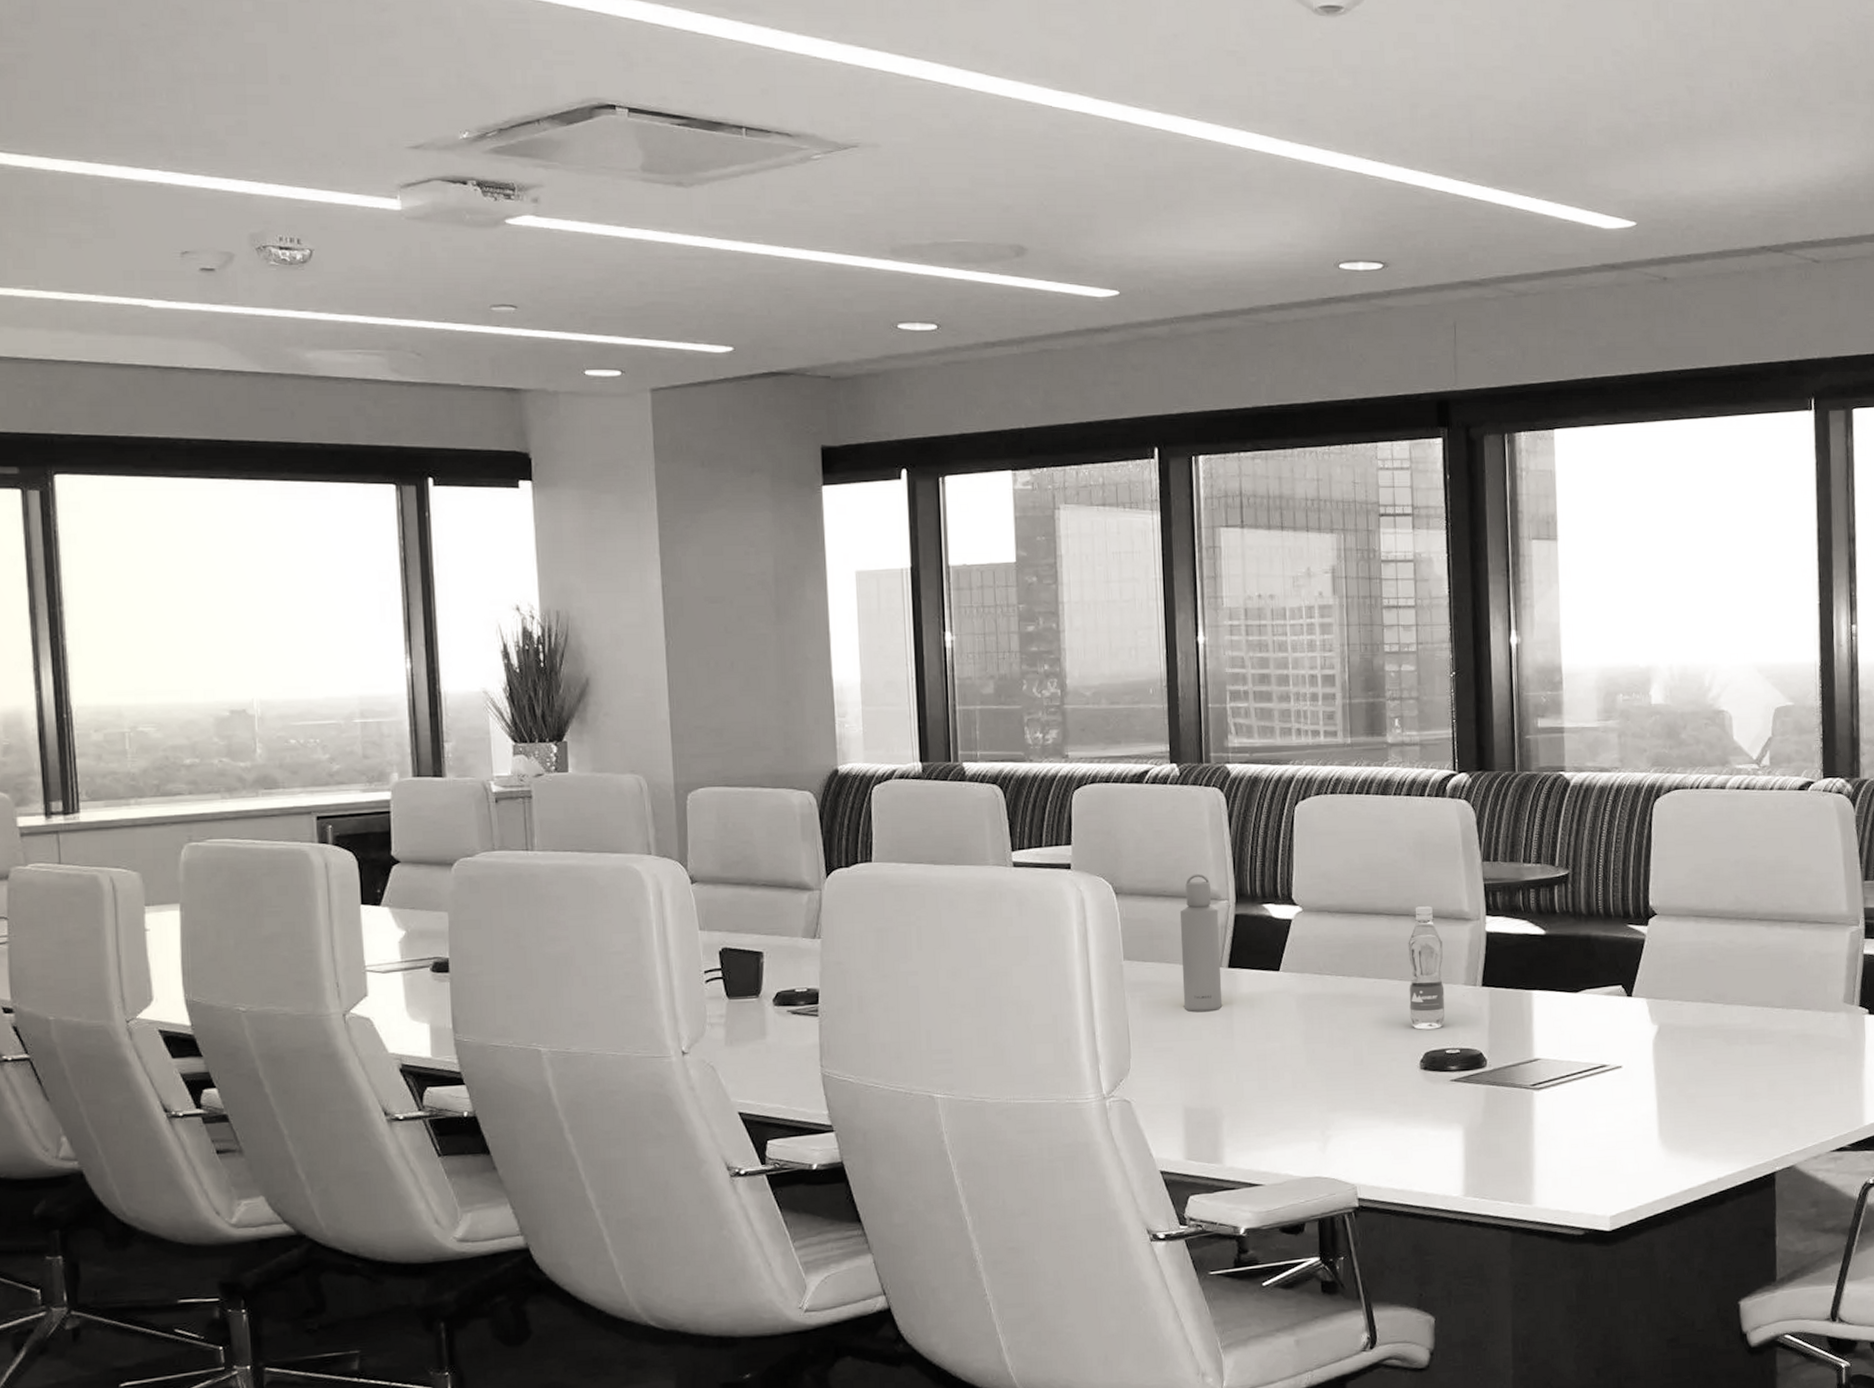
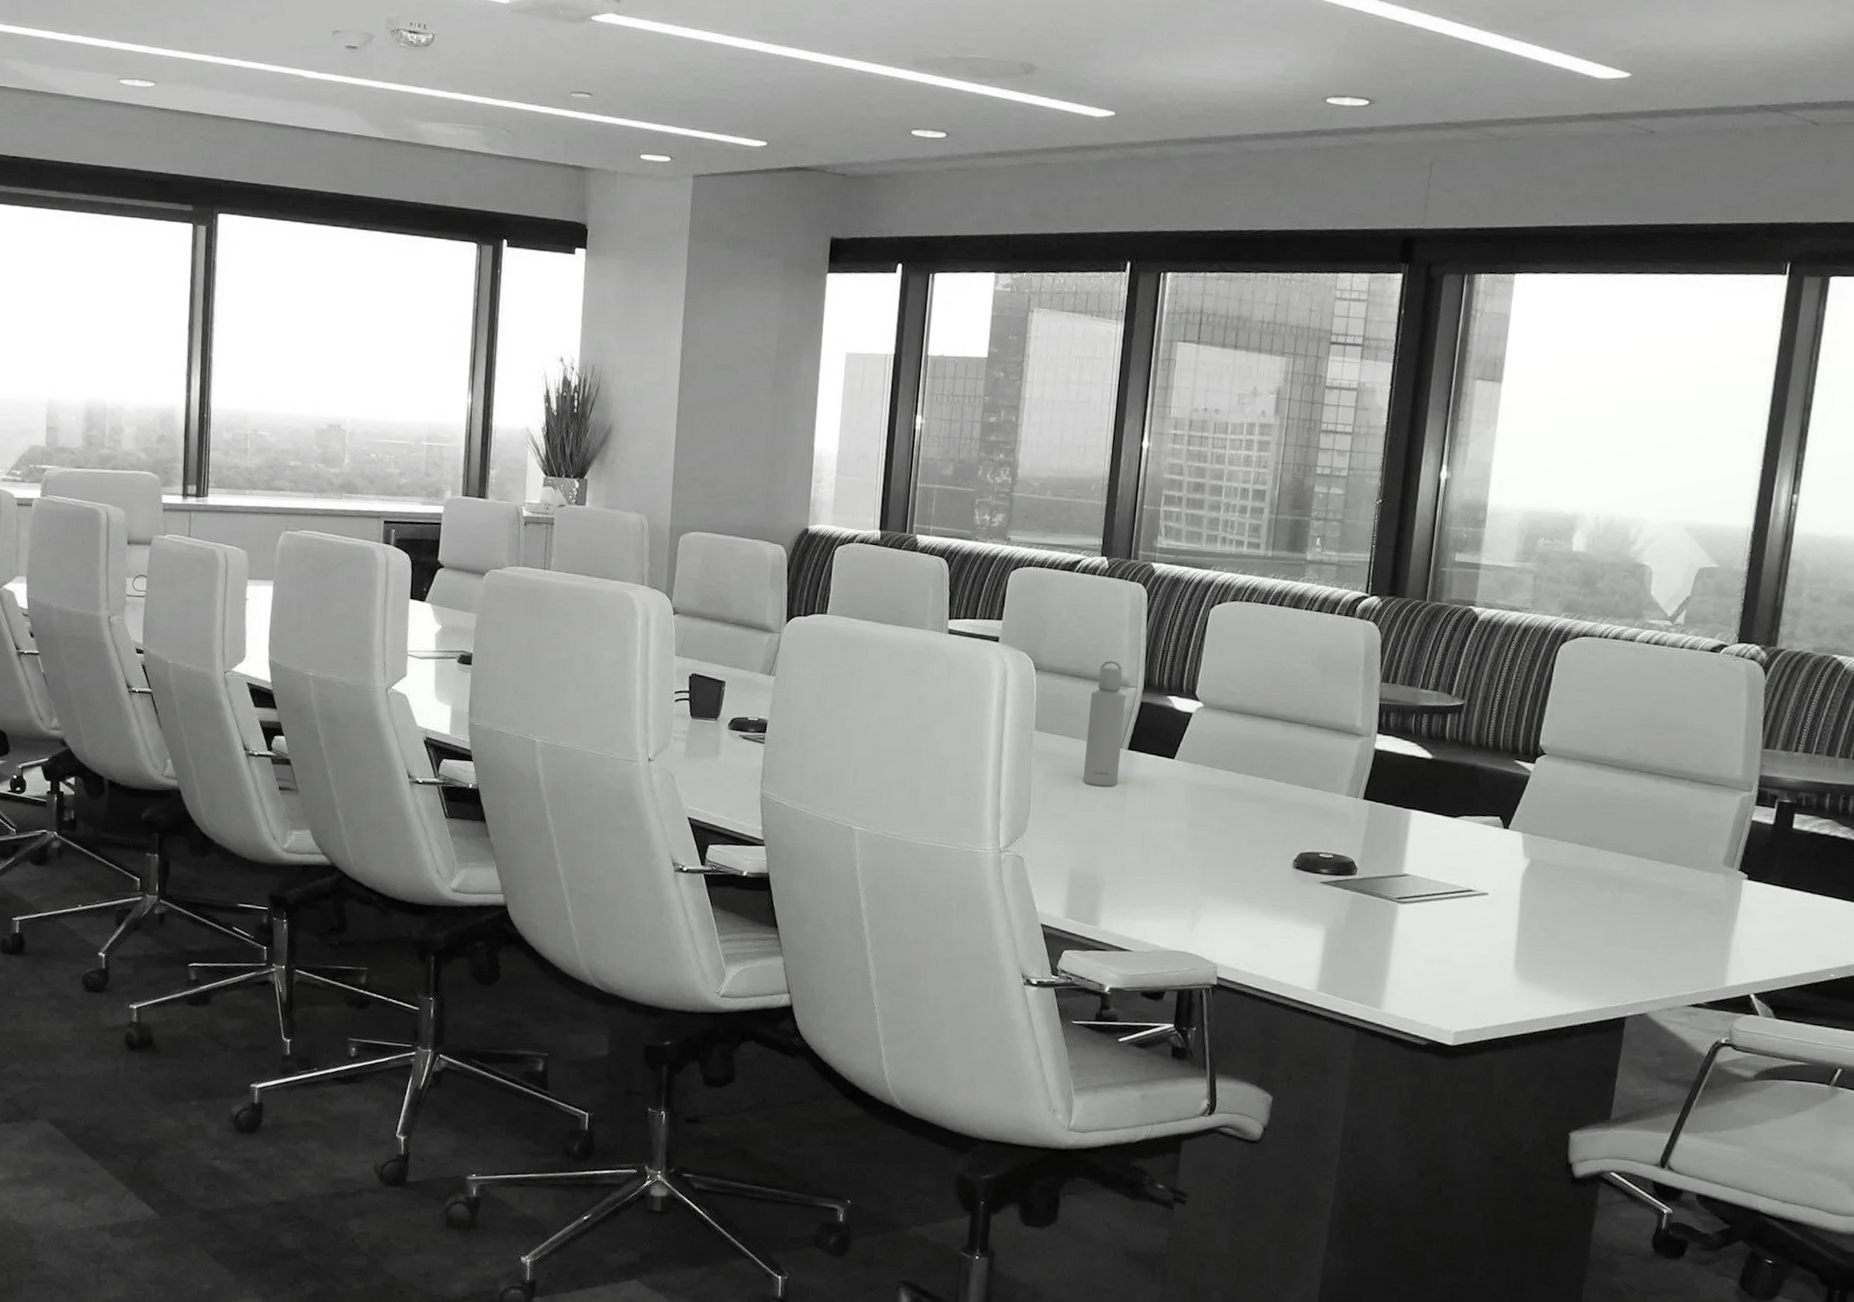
bottle: present [1408,906,1445,1030] -> none [1290,716,1331,833]

